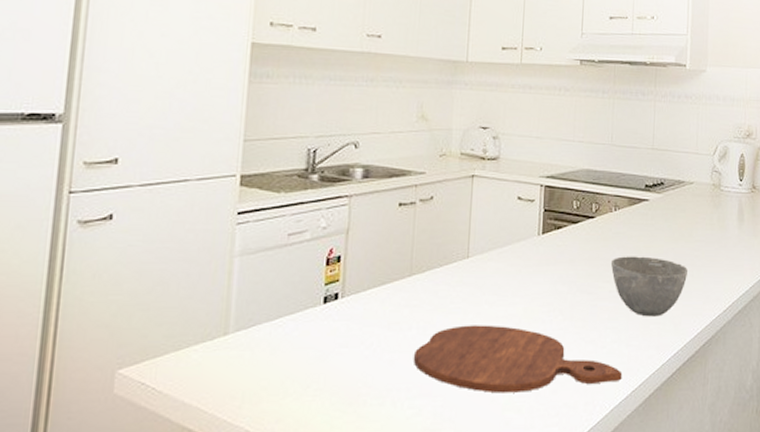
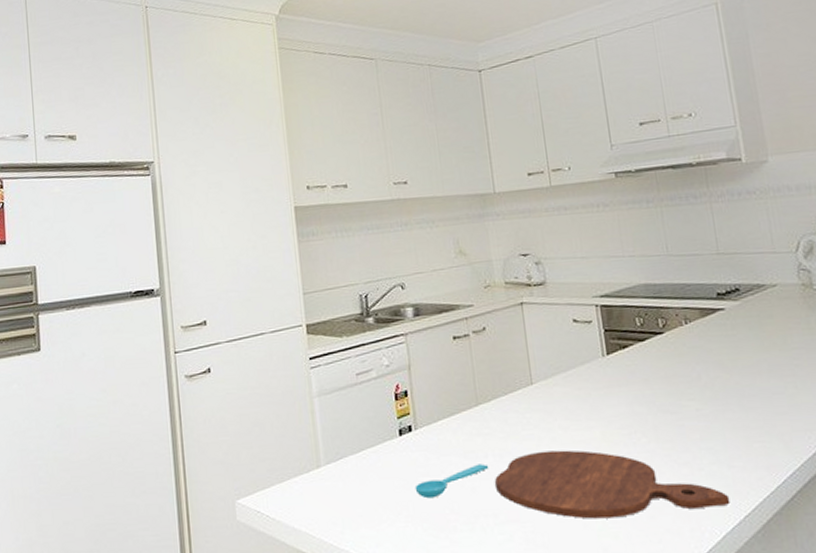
spoon: none [330,336,411,371] -> present [415,464,489,499]
bowl: present [610,256,687,317] -> none [691,369,790,435]

